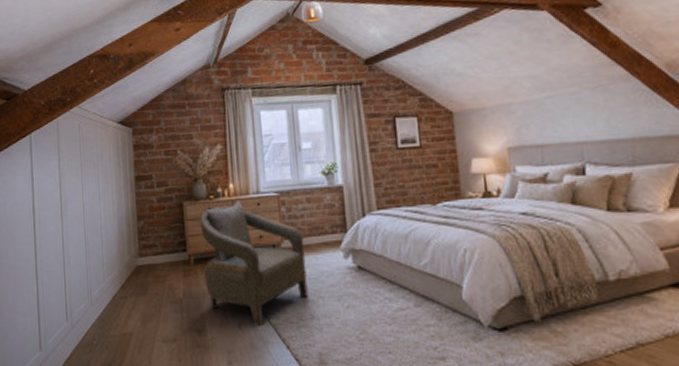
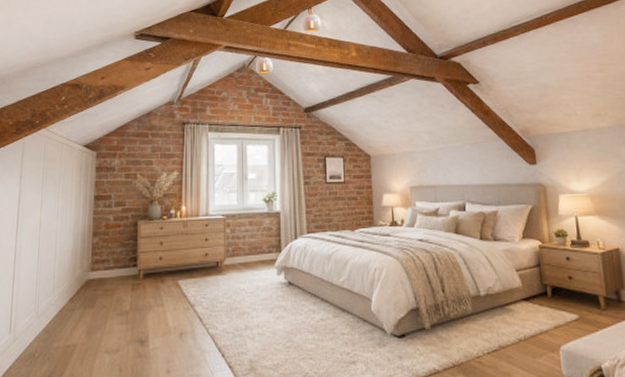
armchair: present [199,200,309,327] -> none [152,221,244,337]

